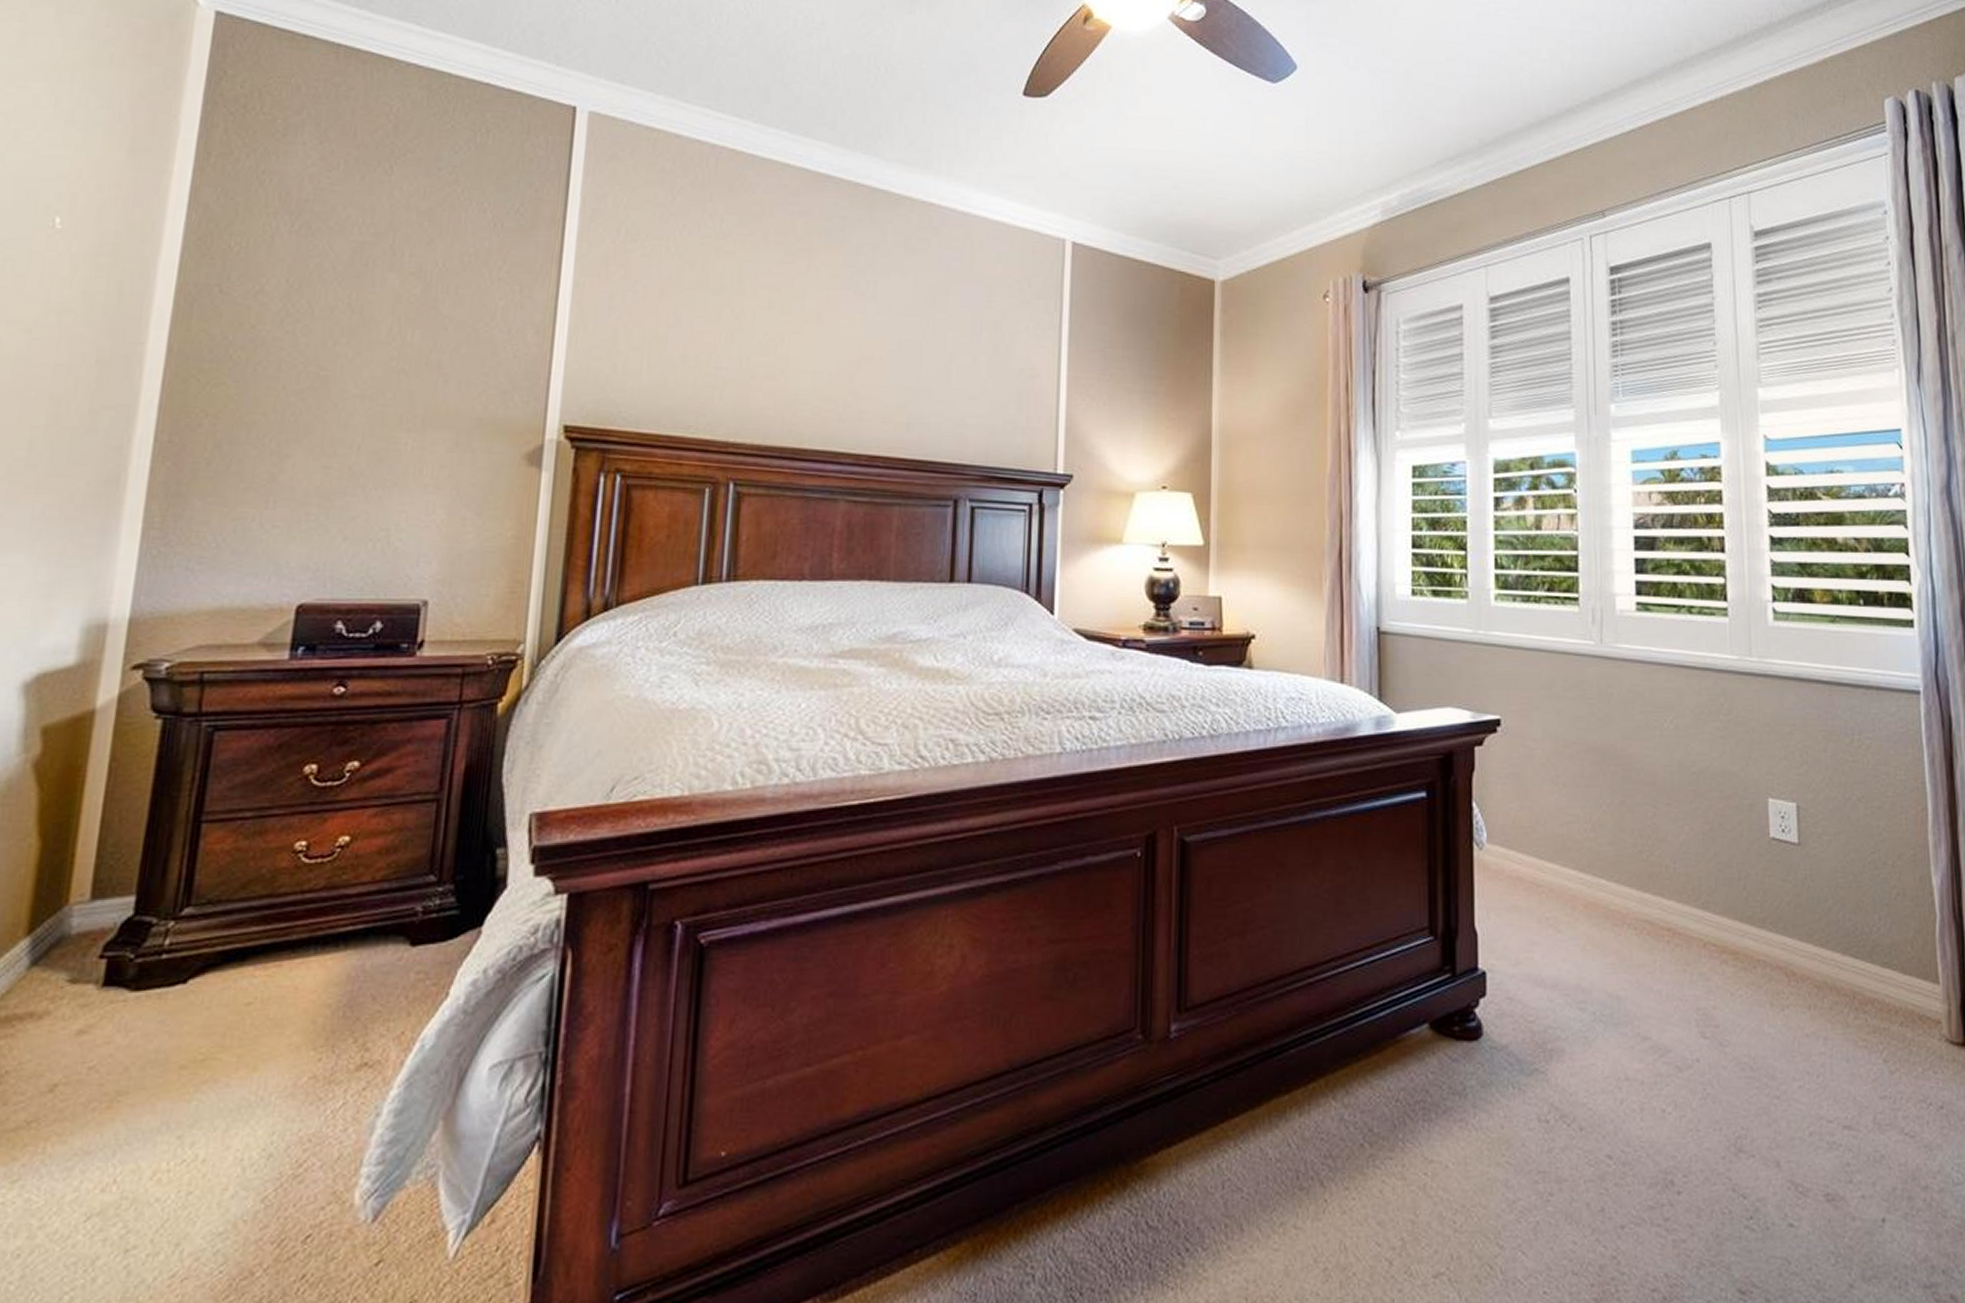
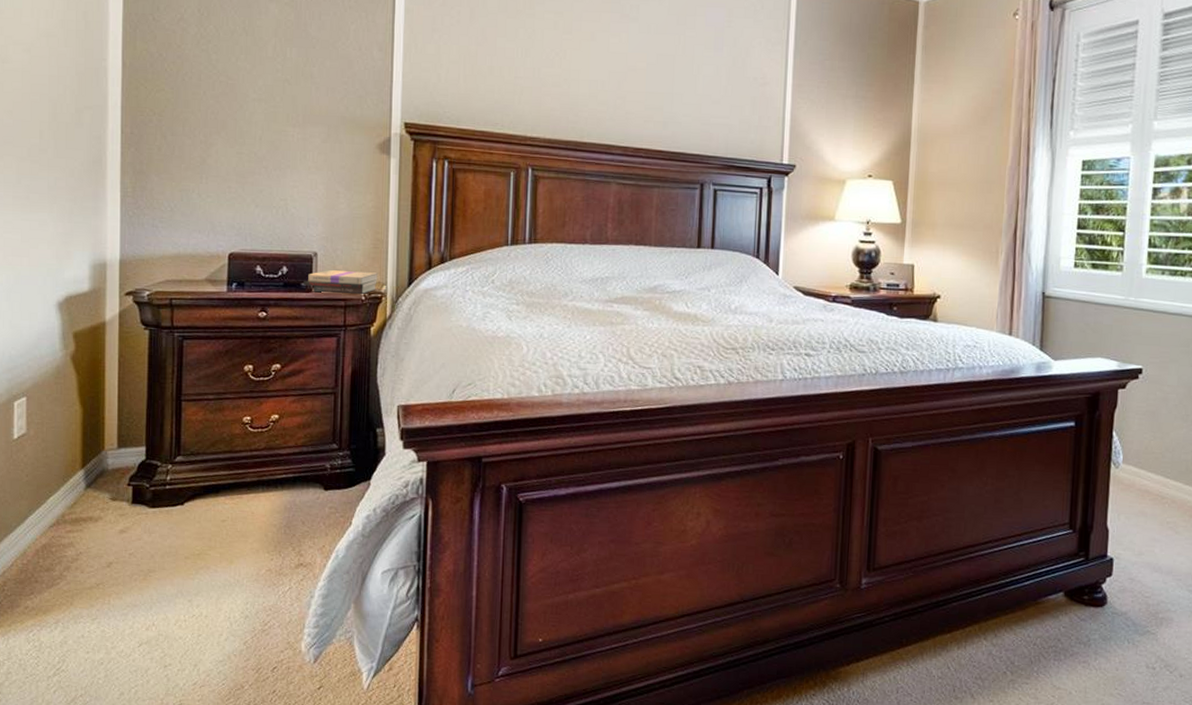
books: none [404,625,514,658] -> present [303,270,379,295]

